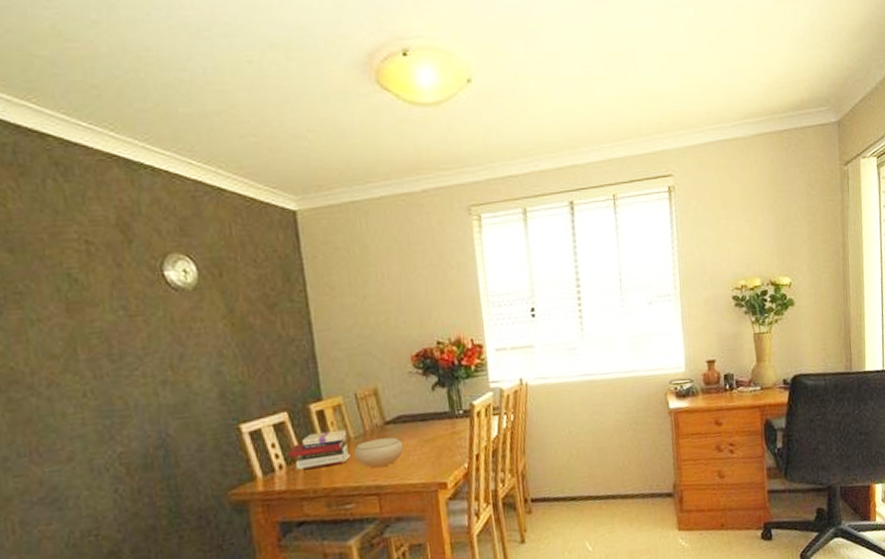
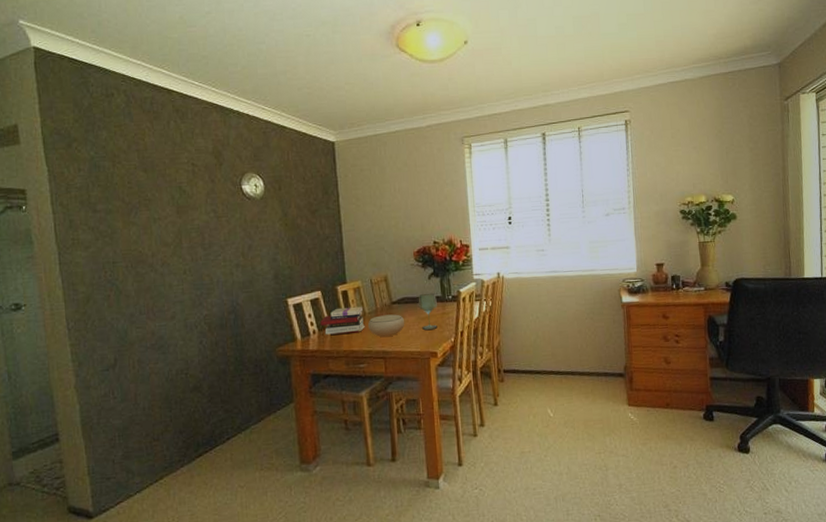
wine glass: none [419,407,446,456] -> present [418,292,438,331]

